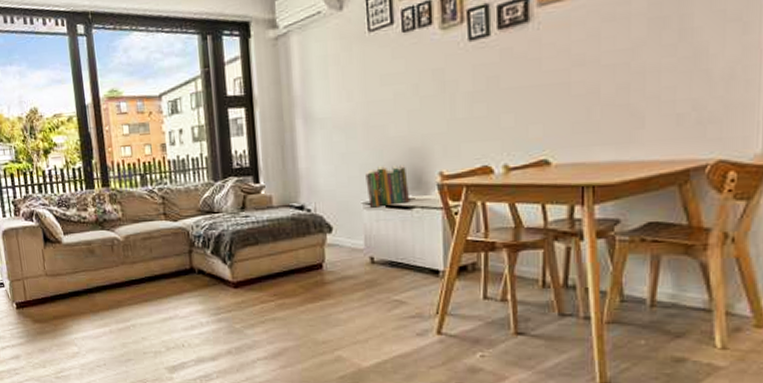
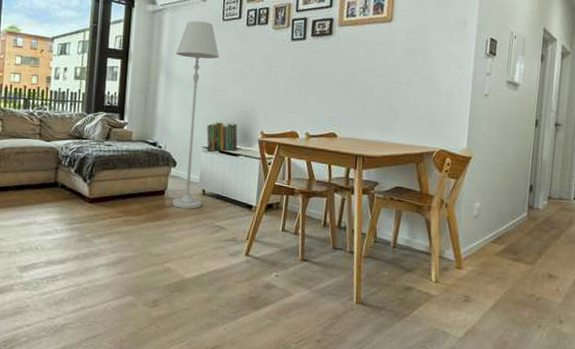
floor lamp: none [313,37,372,283] -> present [172,21,220,209]

